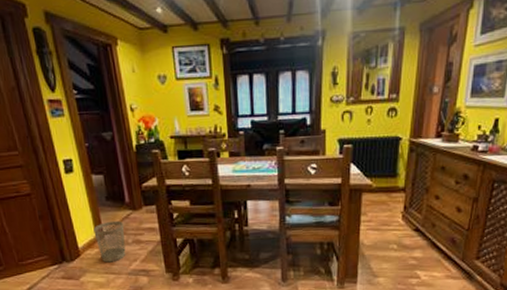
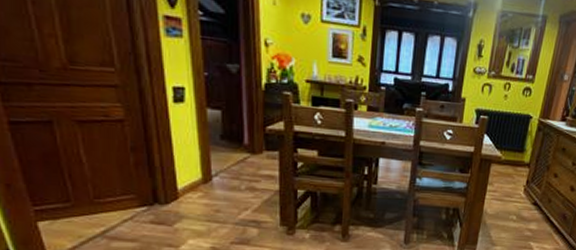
wastebasket: present [93,220,126,263] -> none [200,162,239,209]

